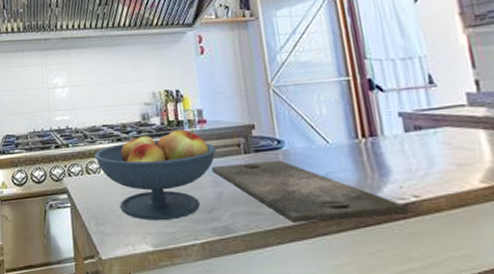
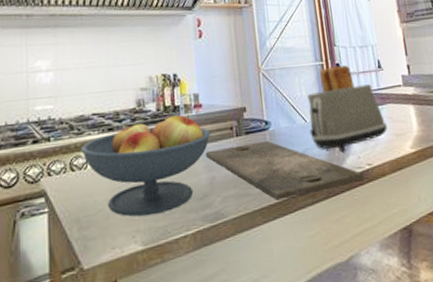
toaster: none [329,81,443,178] -> present [307,65,387,151]

